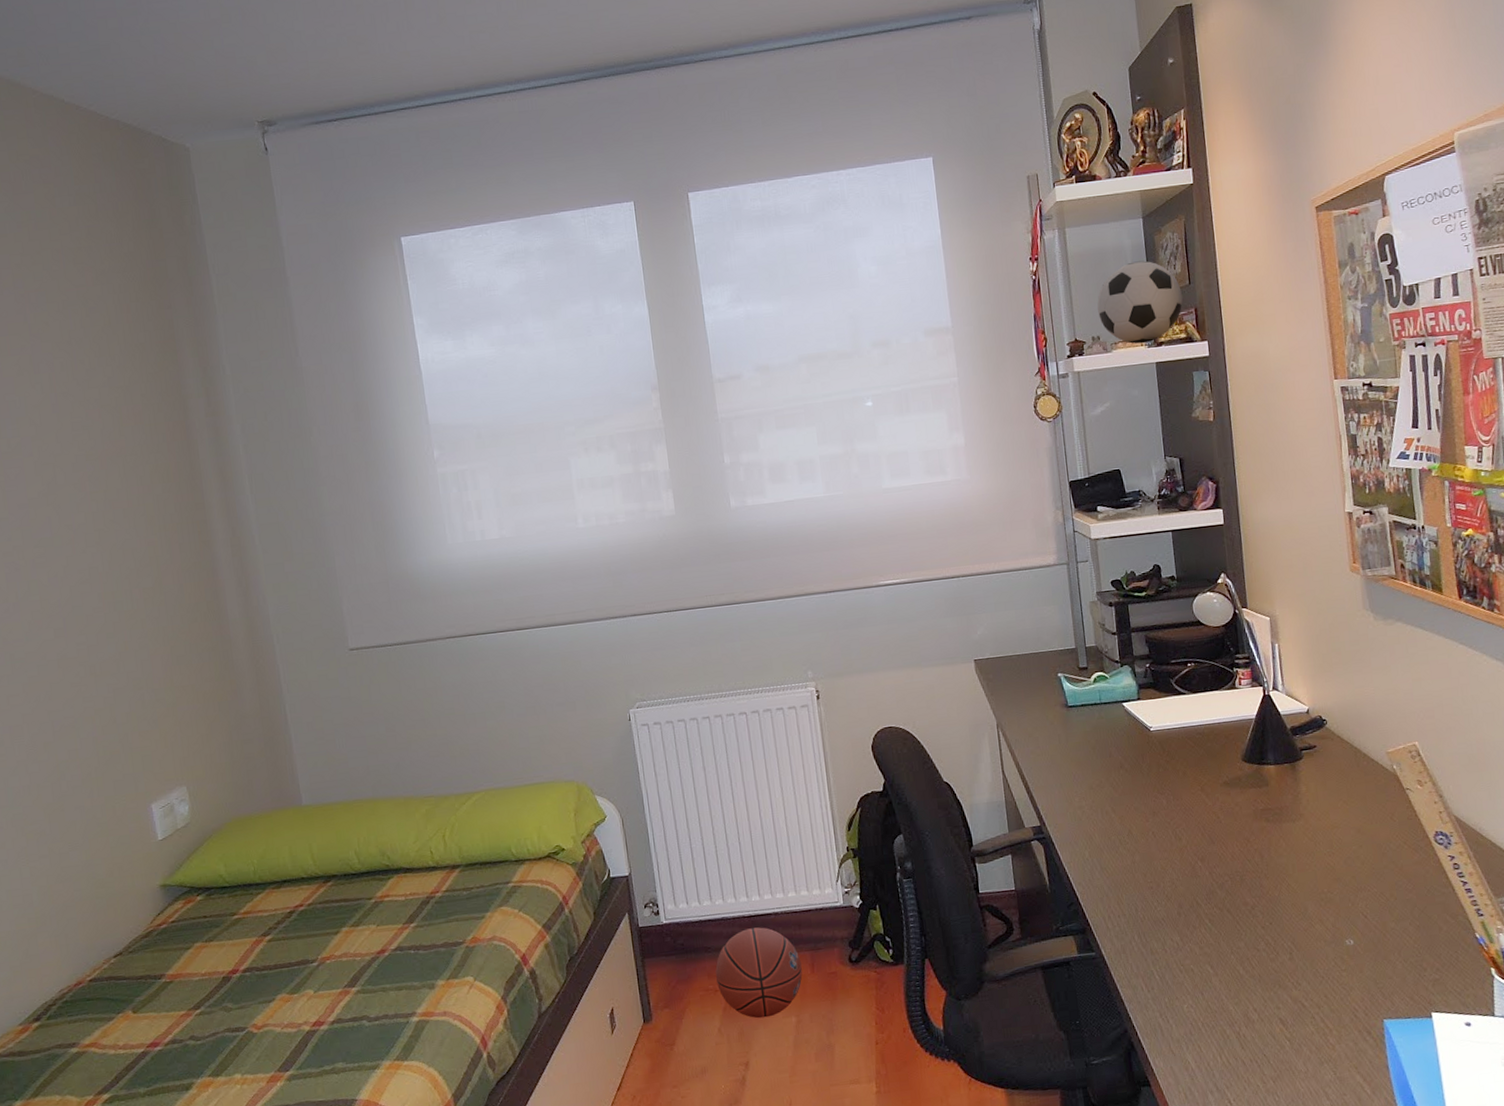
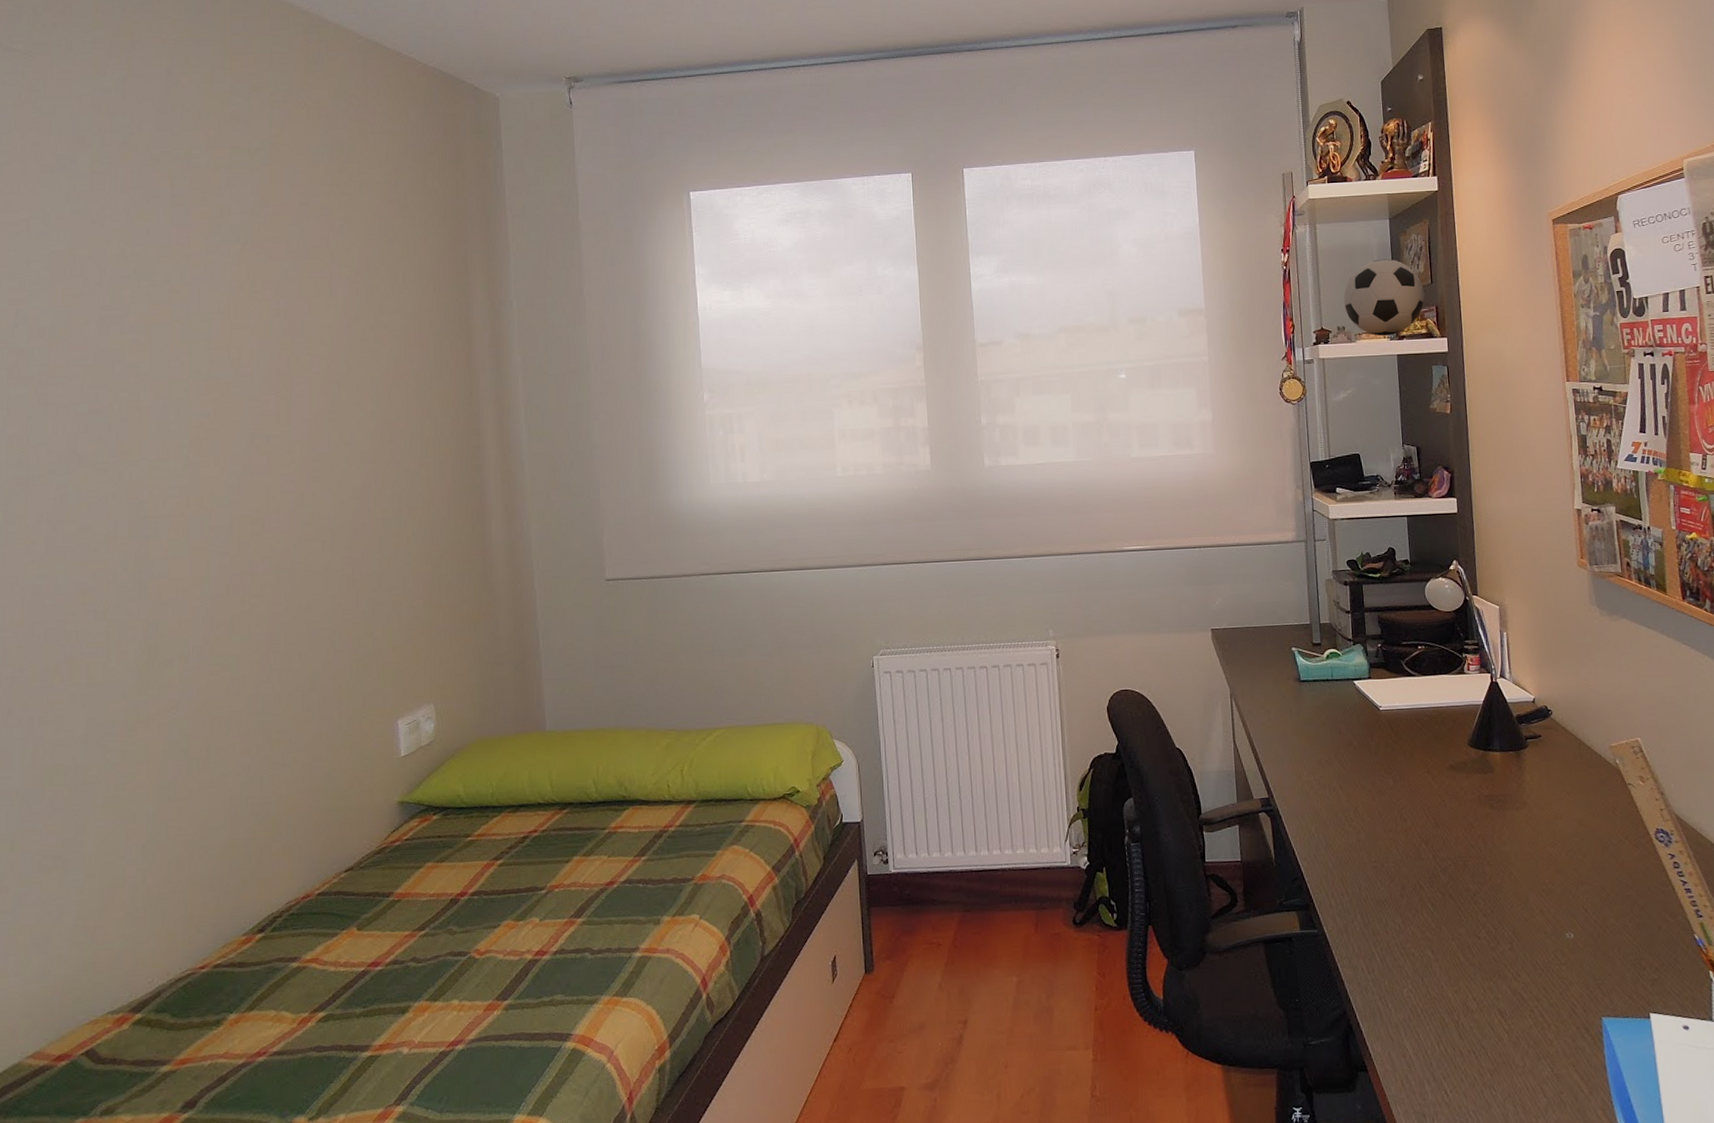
basketball: present [715,927,803,1019] -> none [940,882,1026,976]

